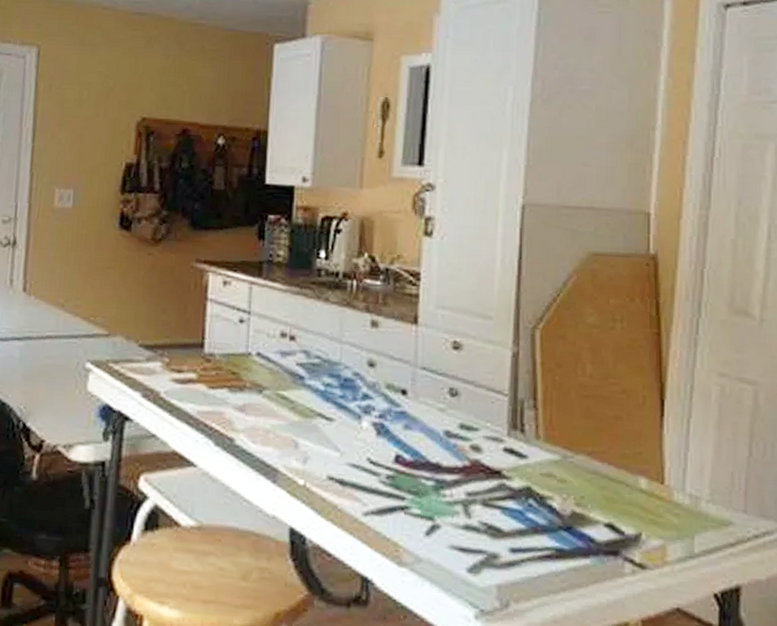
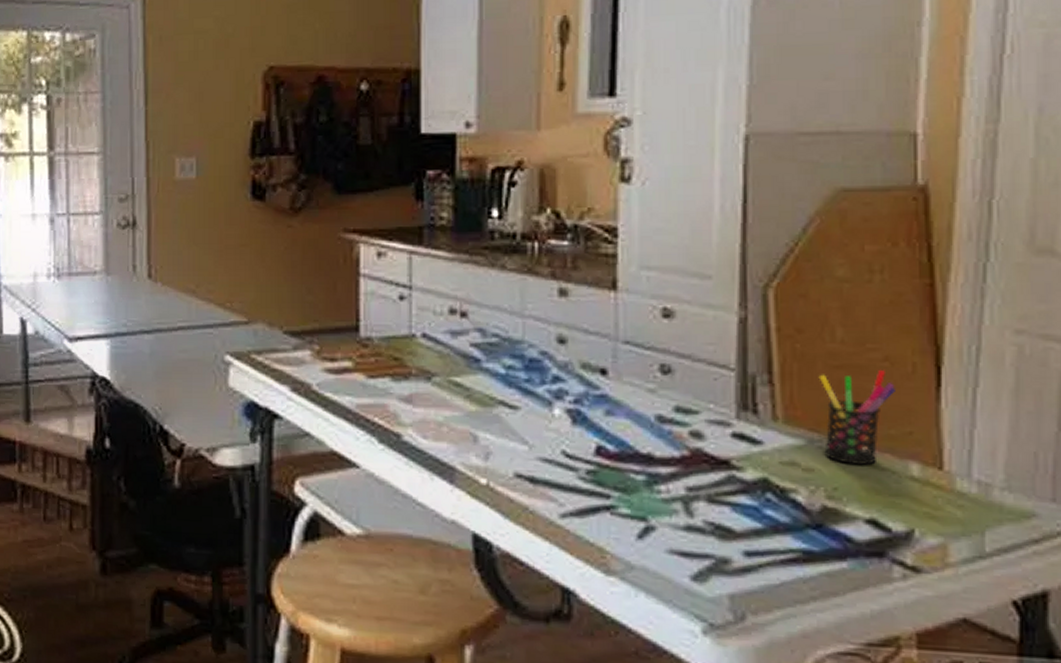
pen holder: none [572,400,630,479] -> present [818,369,895,466]

